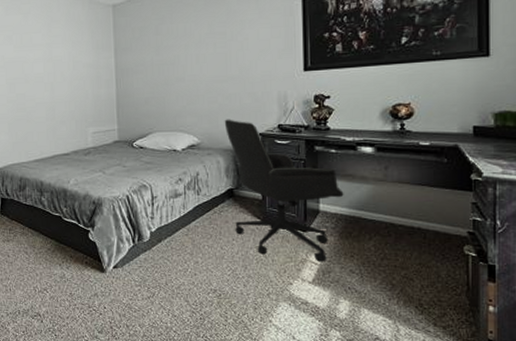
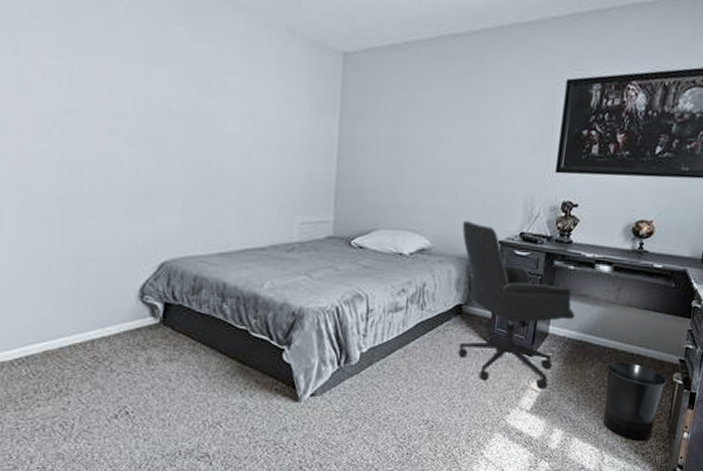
waste bin: none [386,235,458,314] -> present [603,361,667,442]

